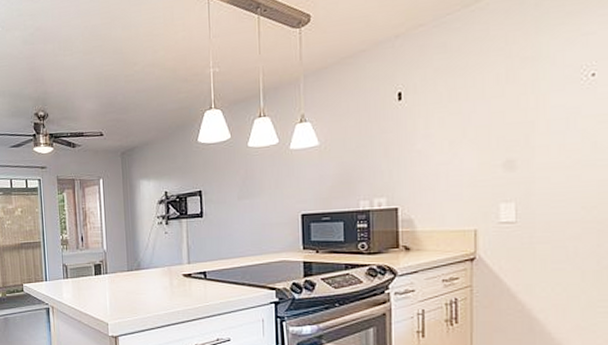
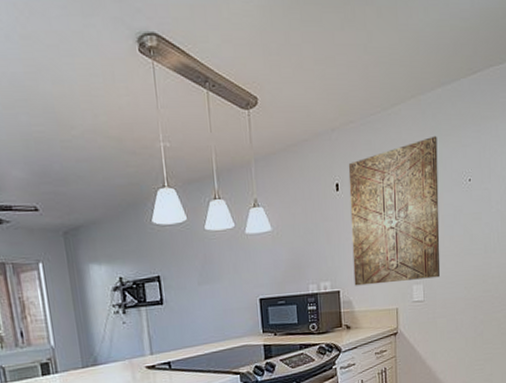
wall art: none [415,27,543,203] -> present [348,136,440,286]

